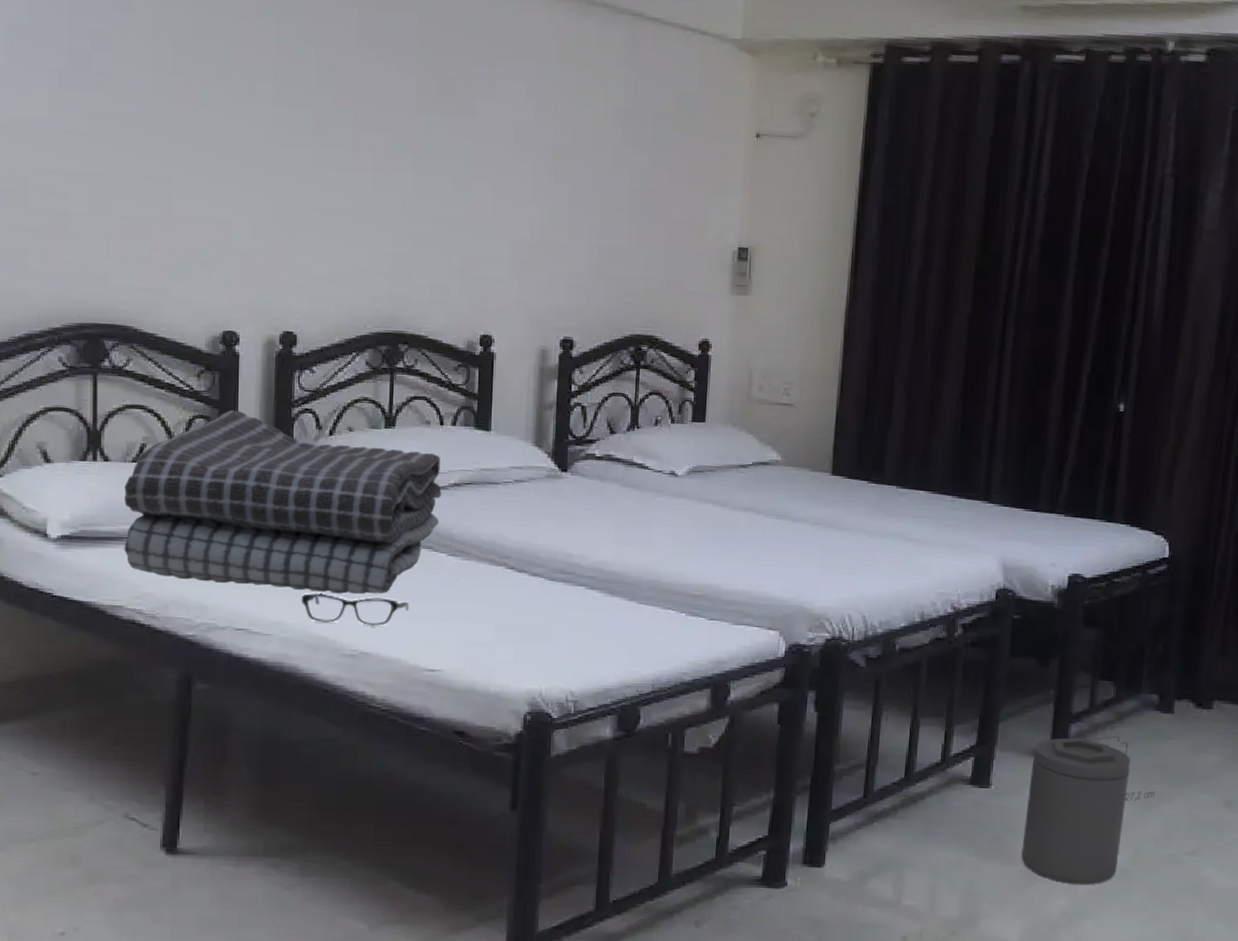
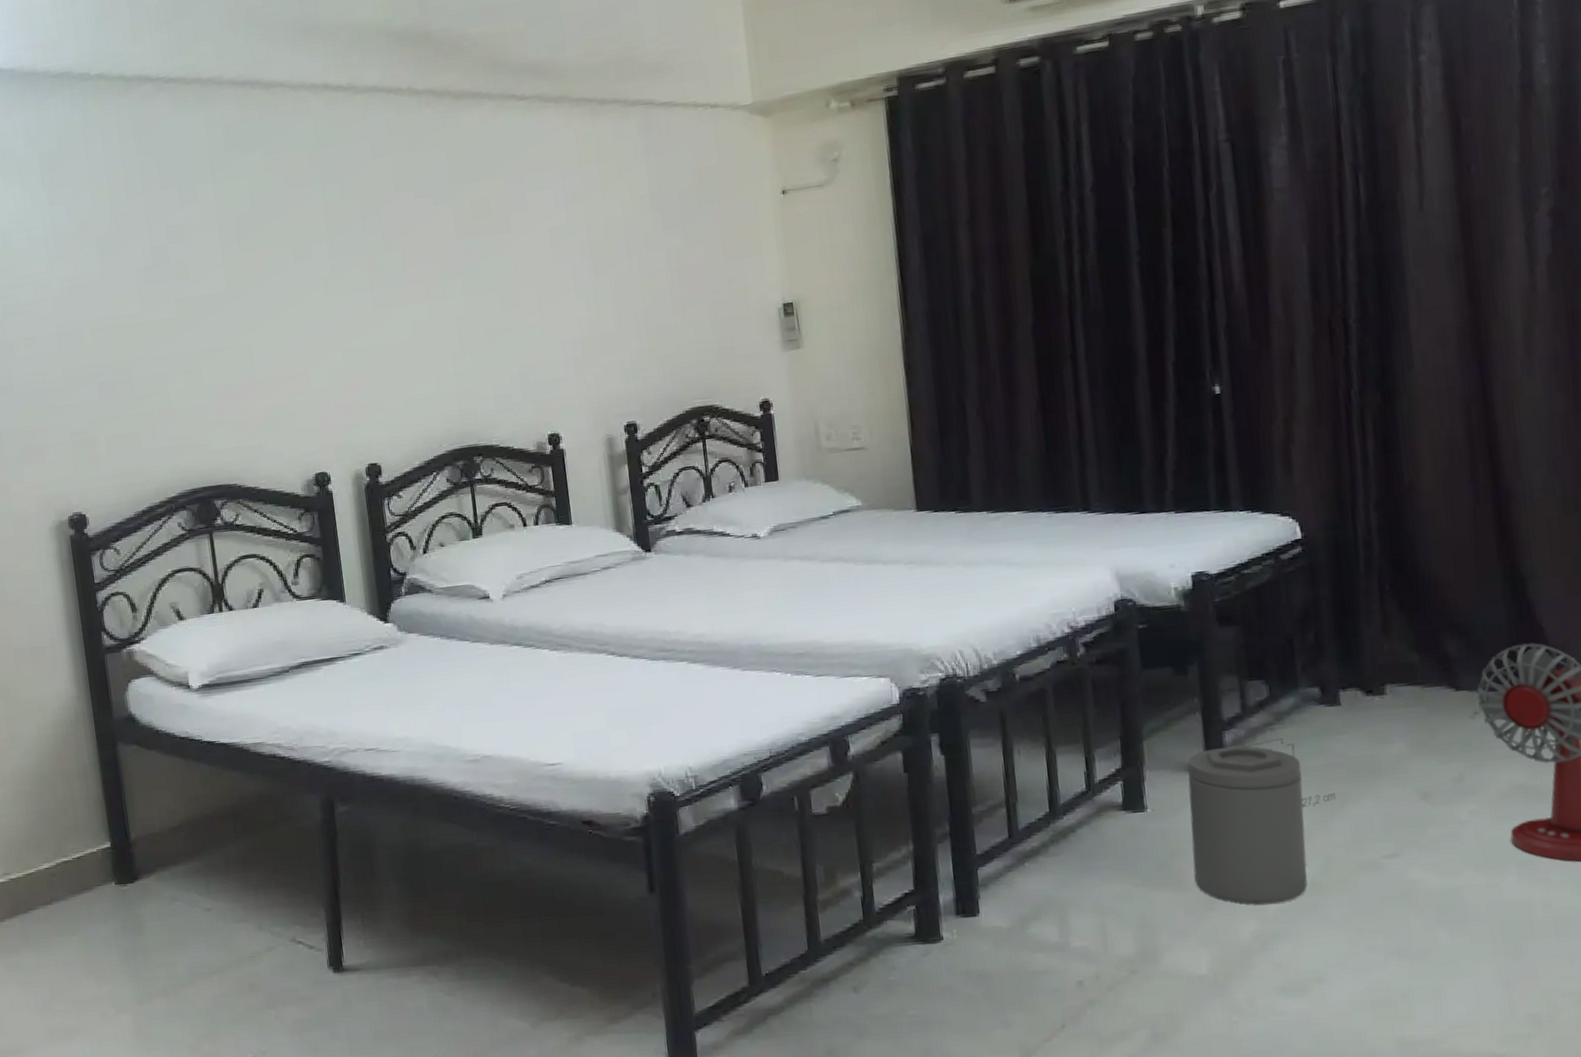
towel: present [124,410,442,594] -> none [250,544,537,710]
eyeglasses: present [301,593,409,627] -> none [420,701,521,733]

